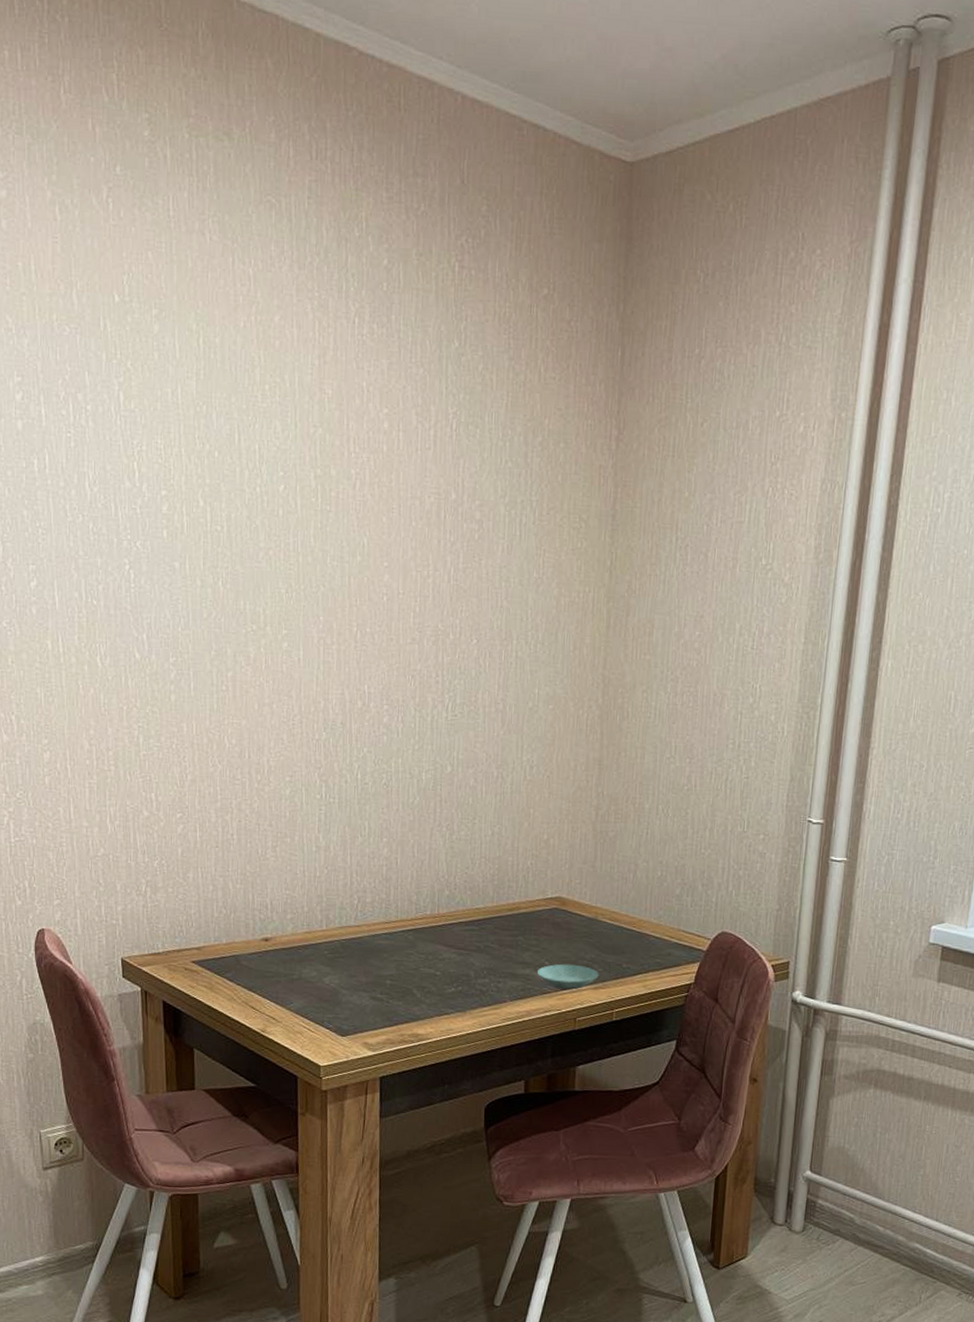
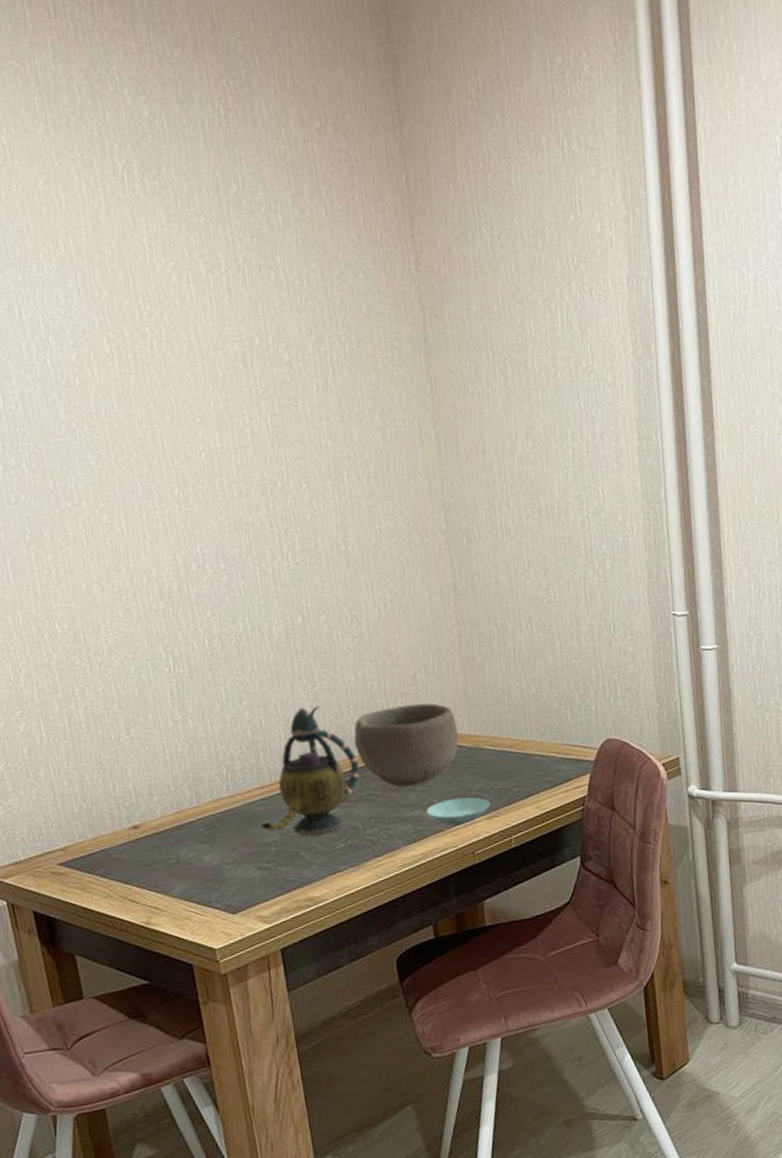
teapot: none [380,853,482,976] -> present [260,706,360,836]
bowl: none [480,866,580,946] -> present [354,703,459,787]

